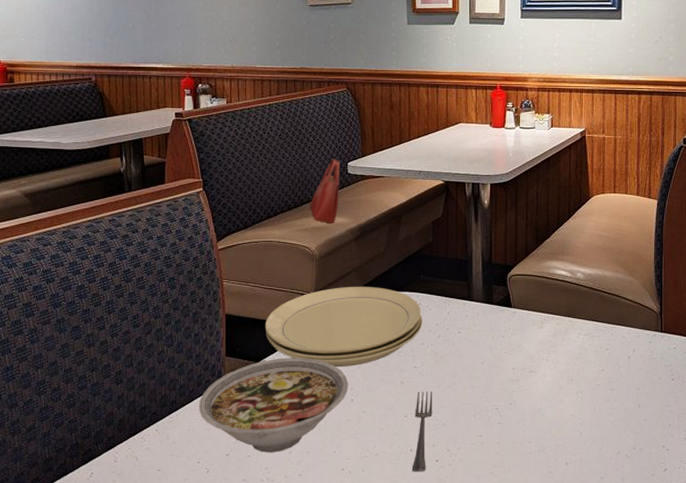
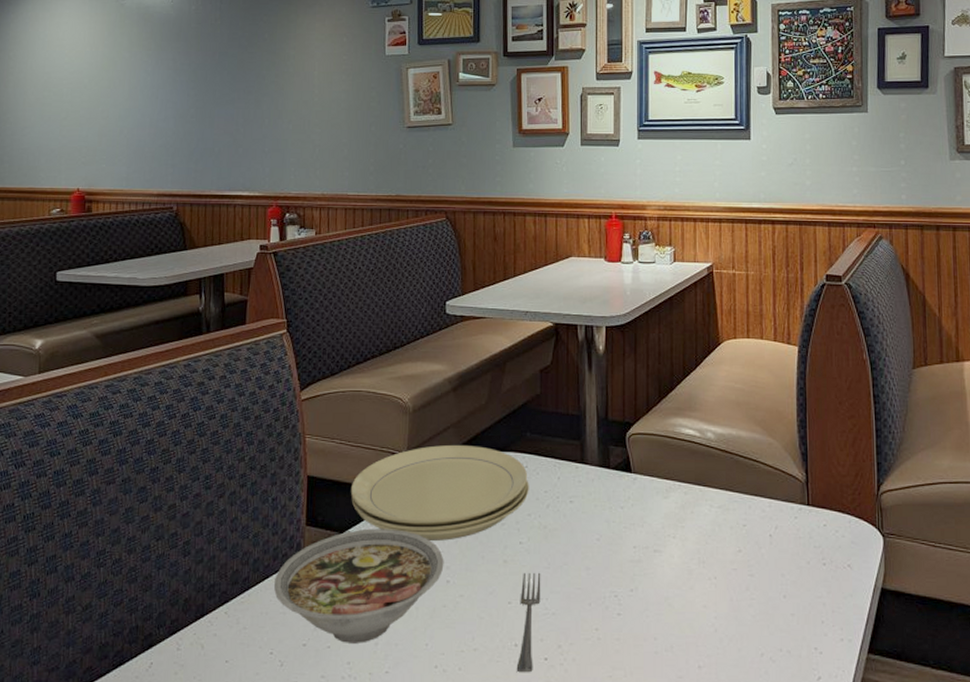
handbag: present [309,158,341,224] -> none [403,296,438,372]

